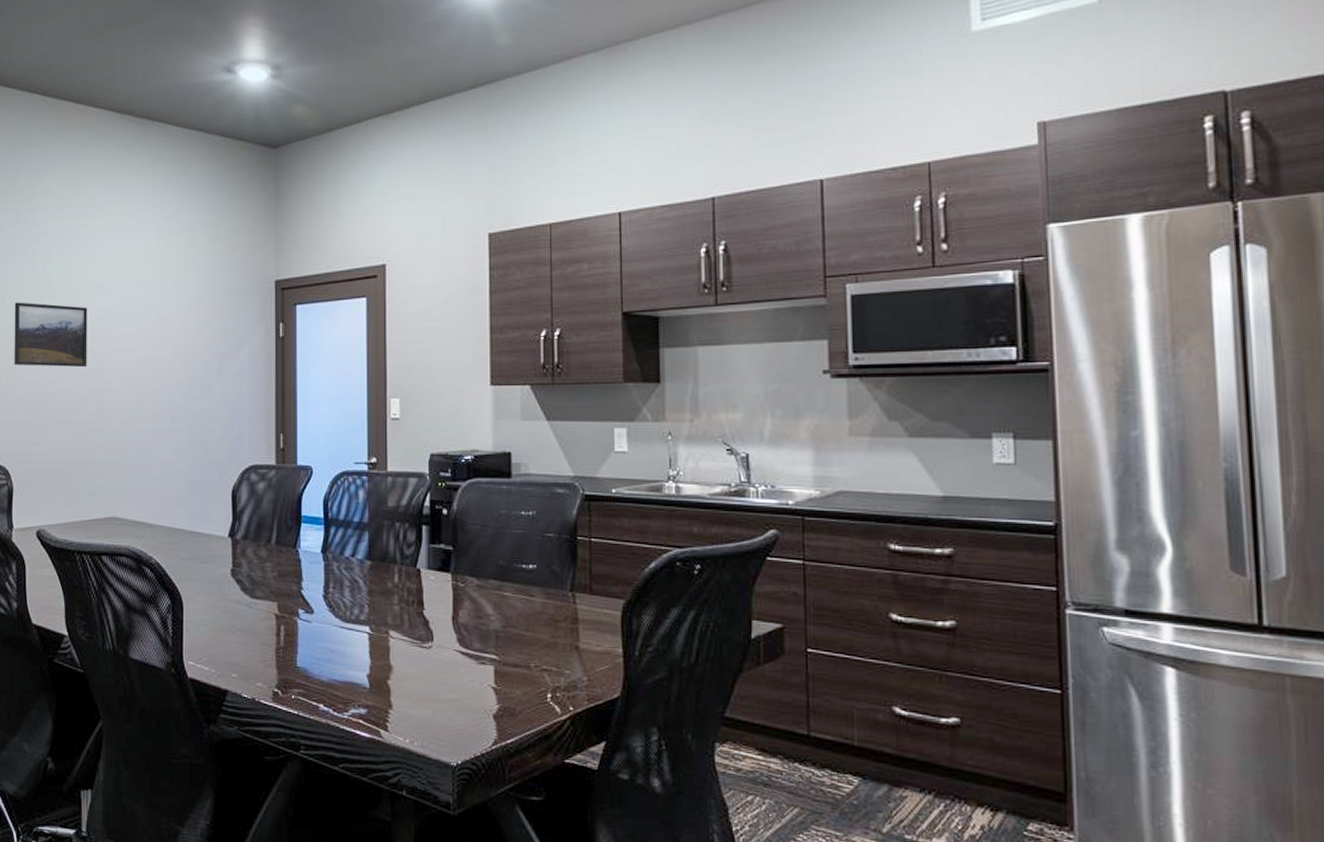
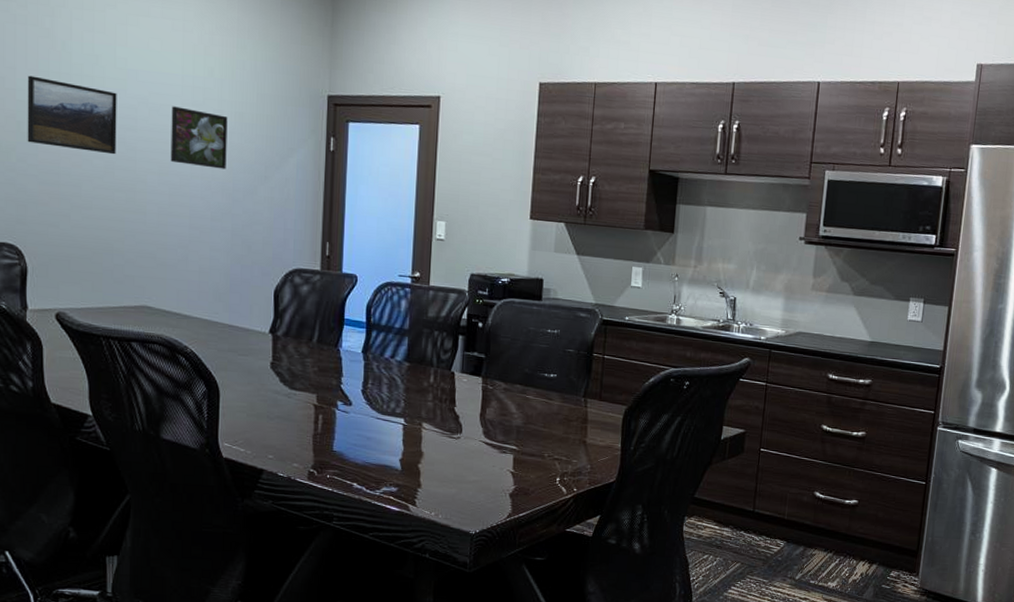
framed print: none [134,312,184,370] -> present [170,106,228,170]

